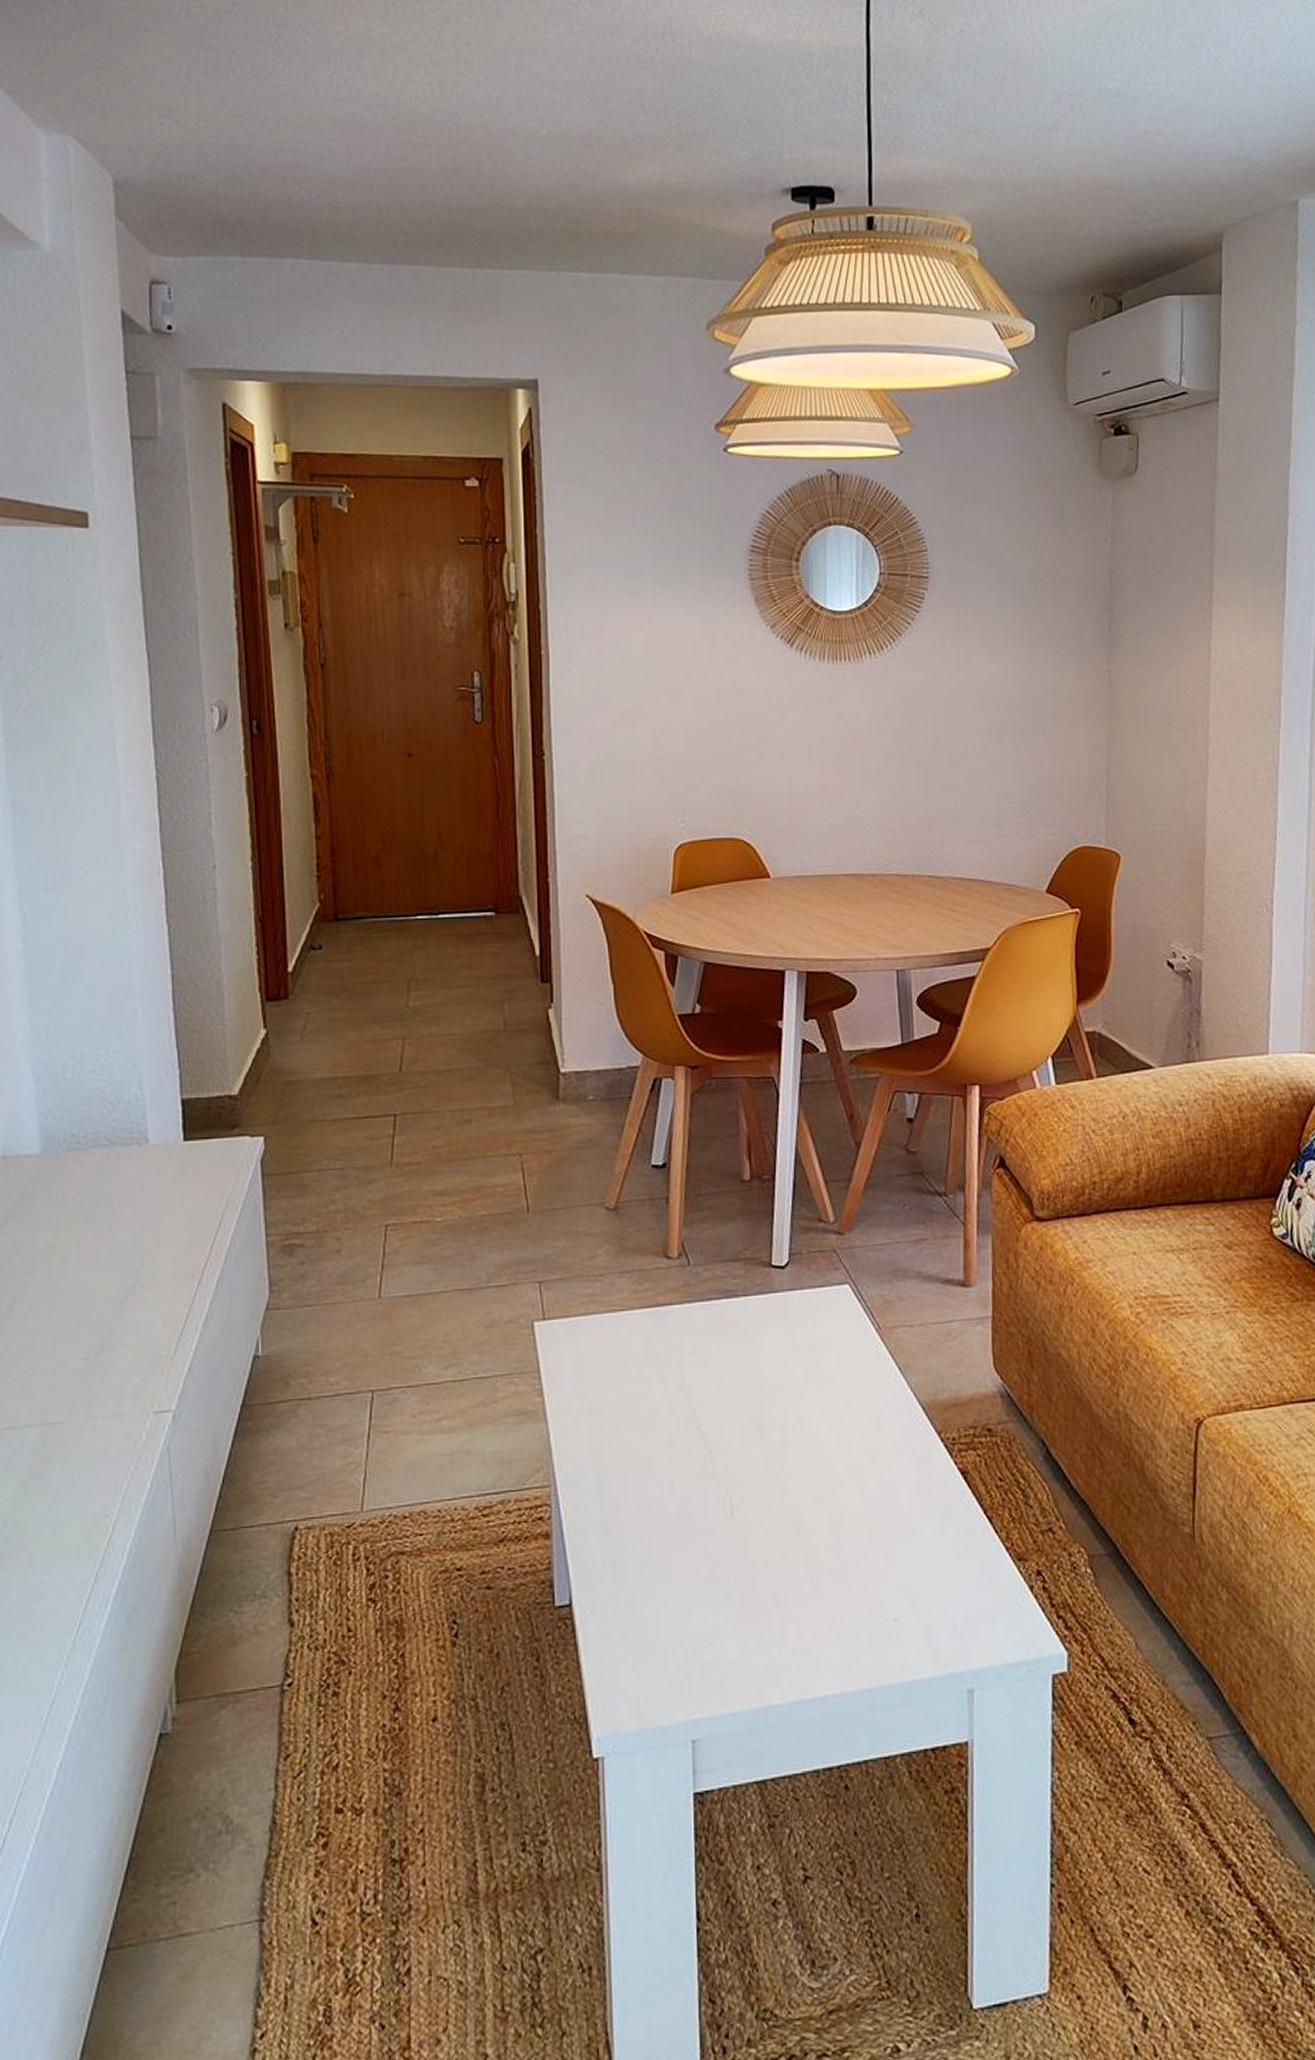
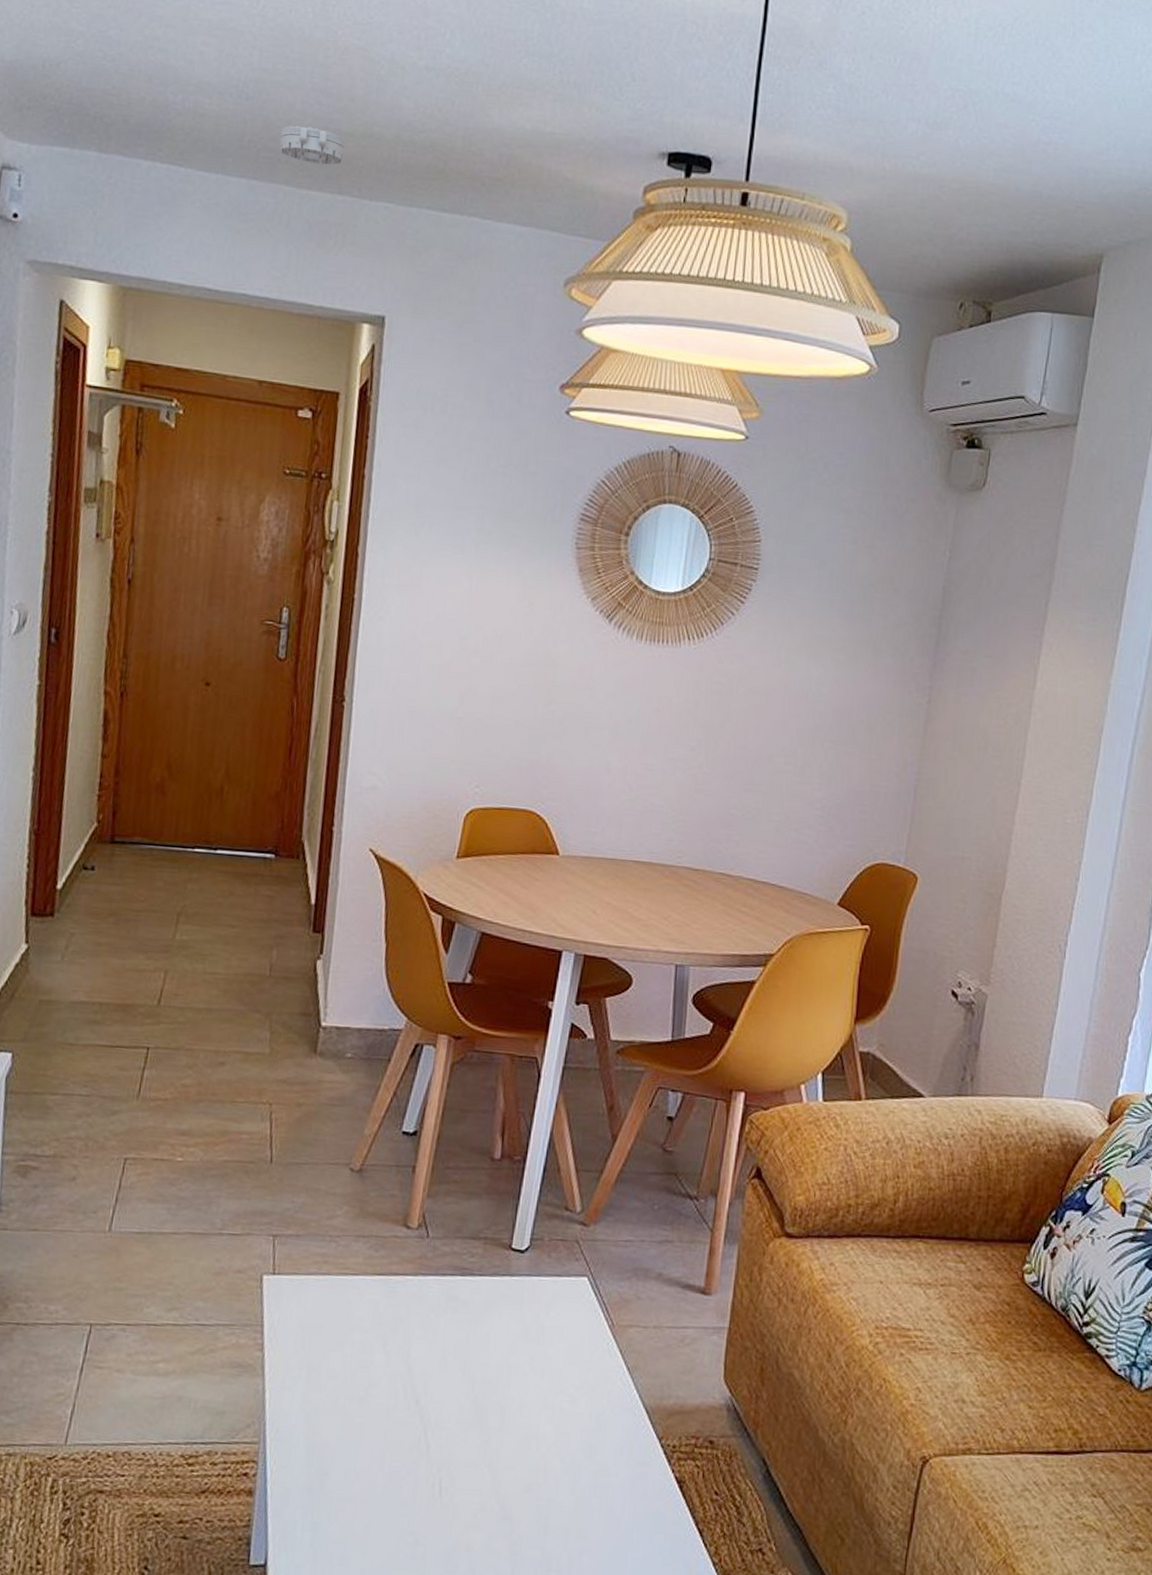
smoke detector: none [416,206,479,241] -> present [279,125,345,165]

